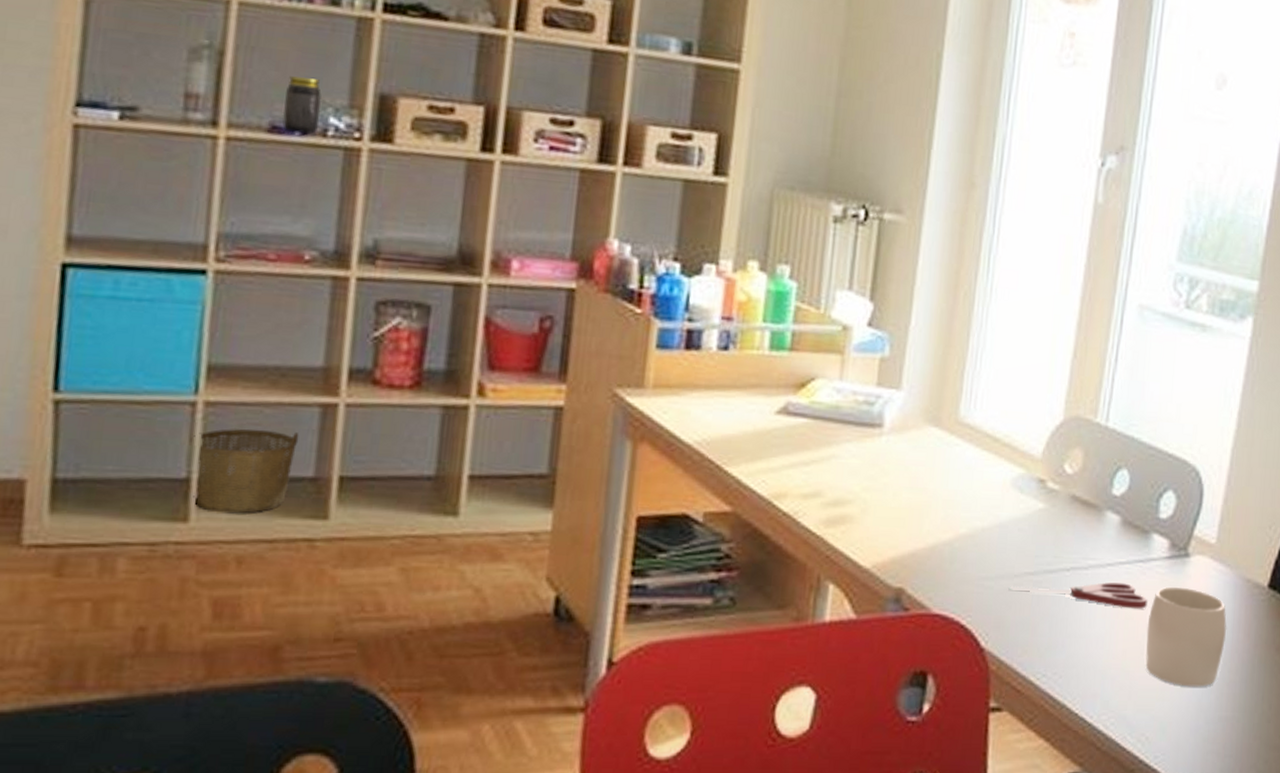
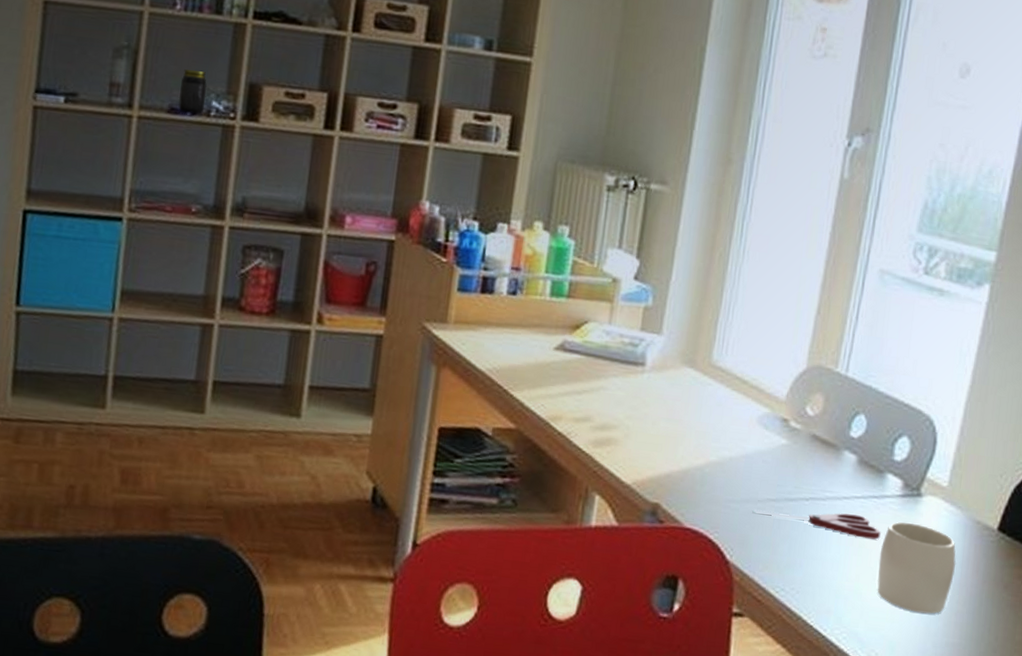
basket: present [190,428,299,514] -> none [108,339,185,405]

